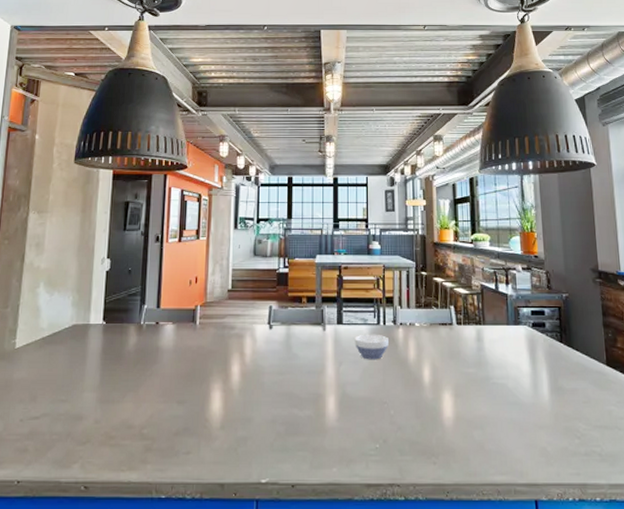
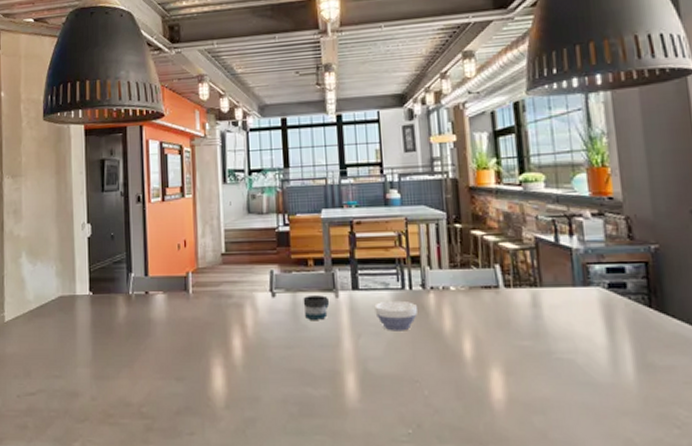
mug: none [295,329,318,350] -> present [303,295,330,320]

